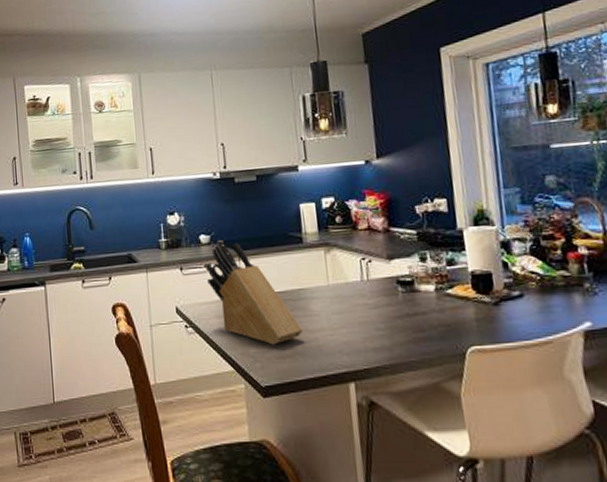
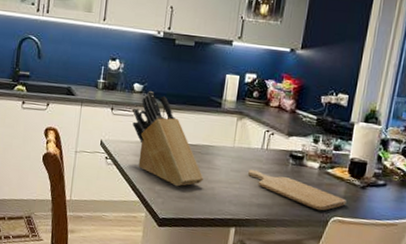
chopping board: none [353,307,481,342] -> present [248,169,347,211]

